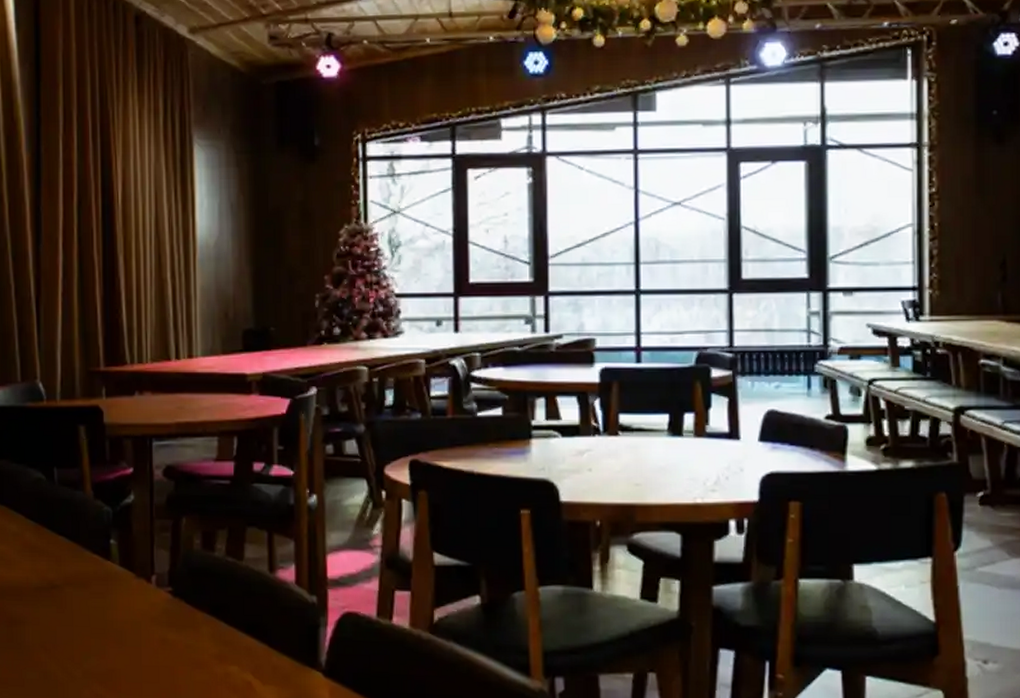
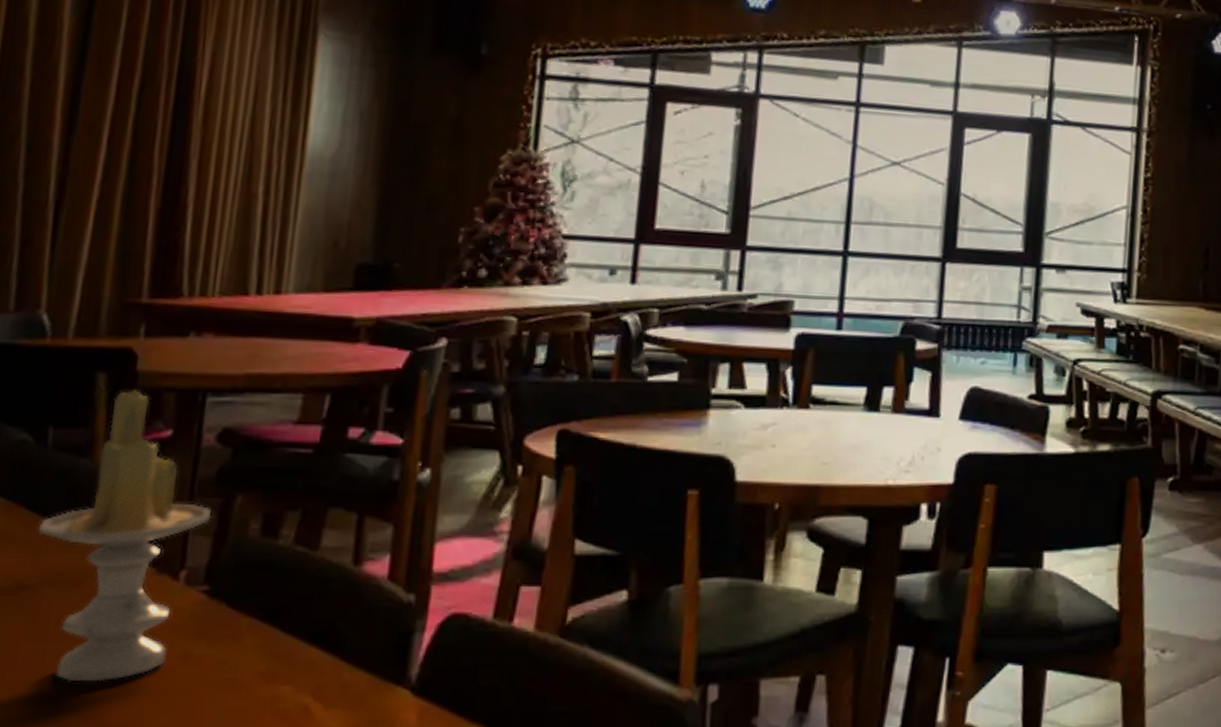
candle: none [57,438,167,658] -> present [38,389,212,682]

